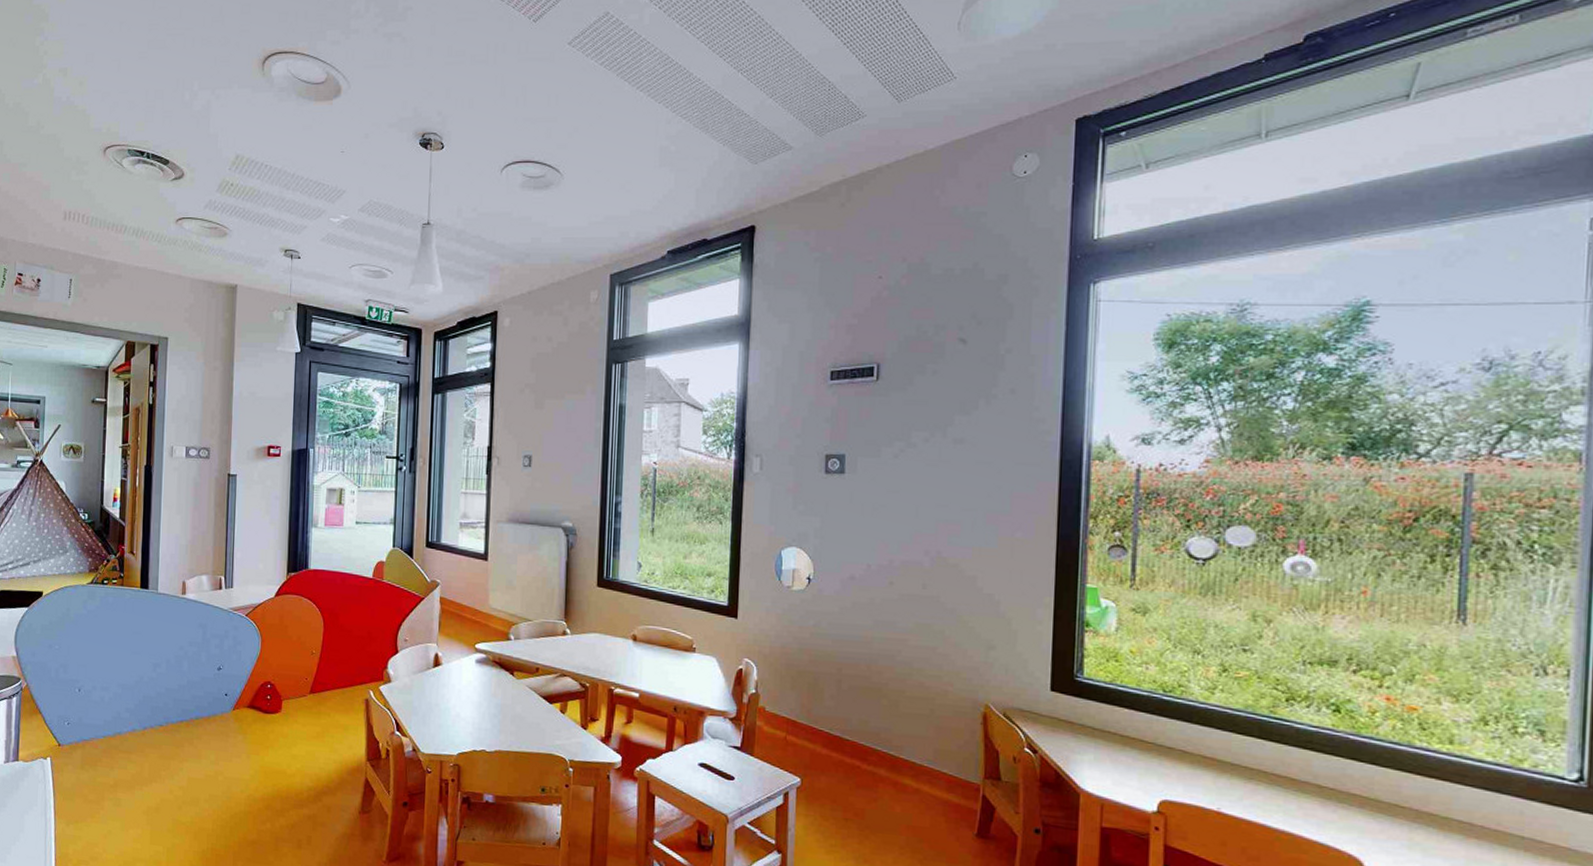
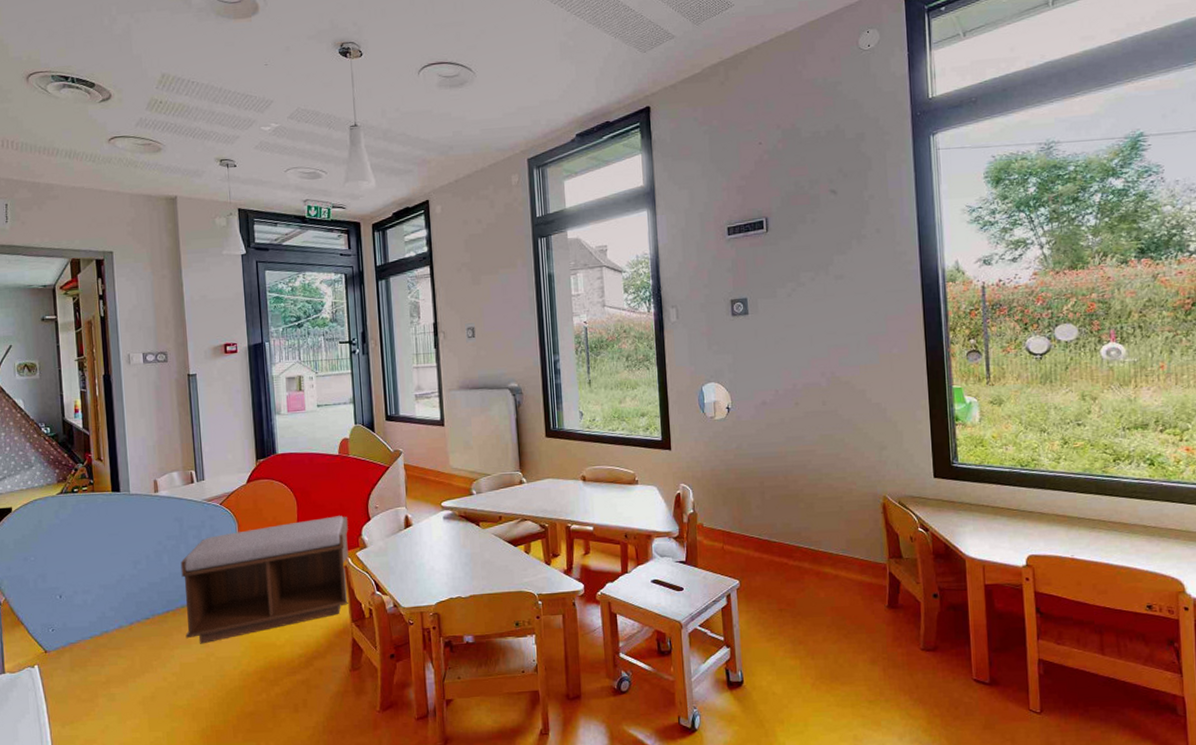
bench: none [196,643,374,761] -> present [180,515,349,644]

